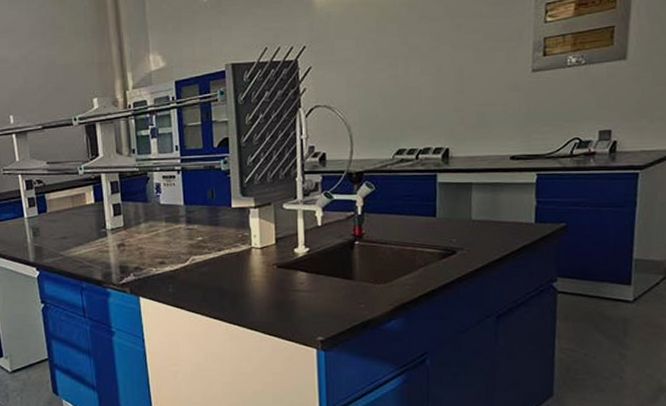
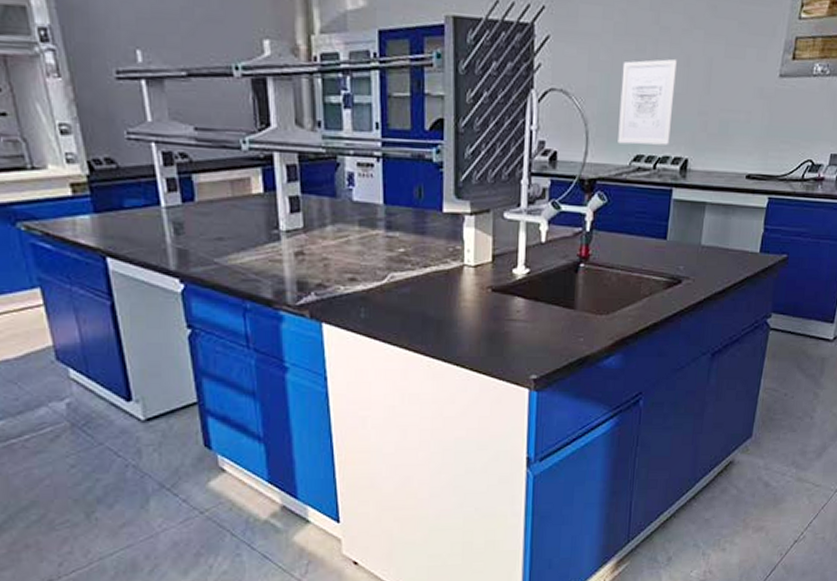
wall art: none [378,71,429,142] -> present [618,59,677,145]

